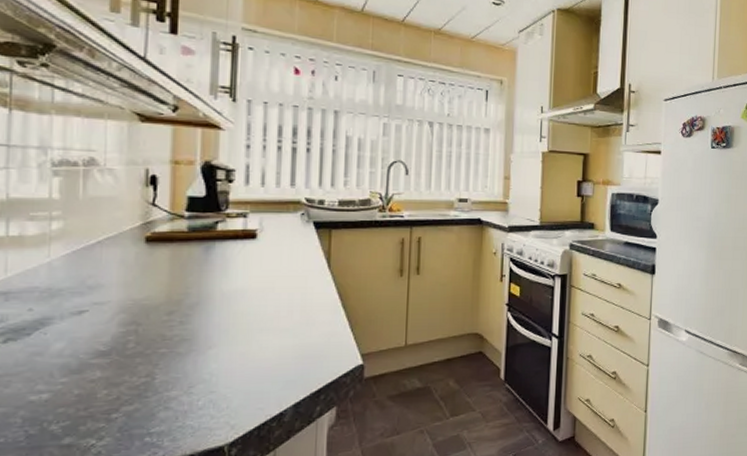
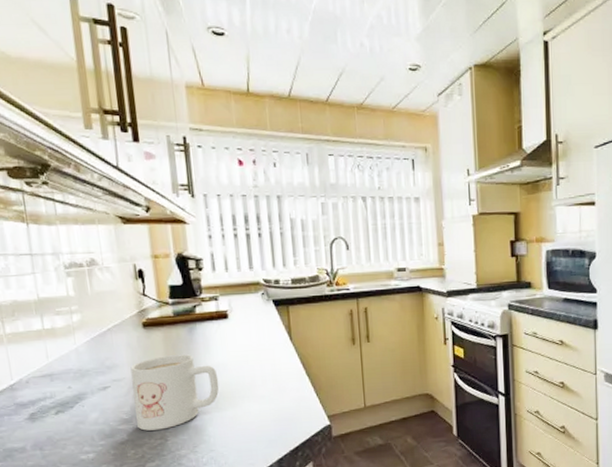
mug: none [117,277,234,366] -> present [130,354,219,431]

